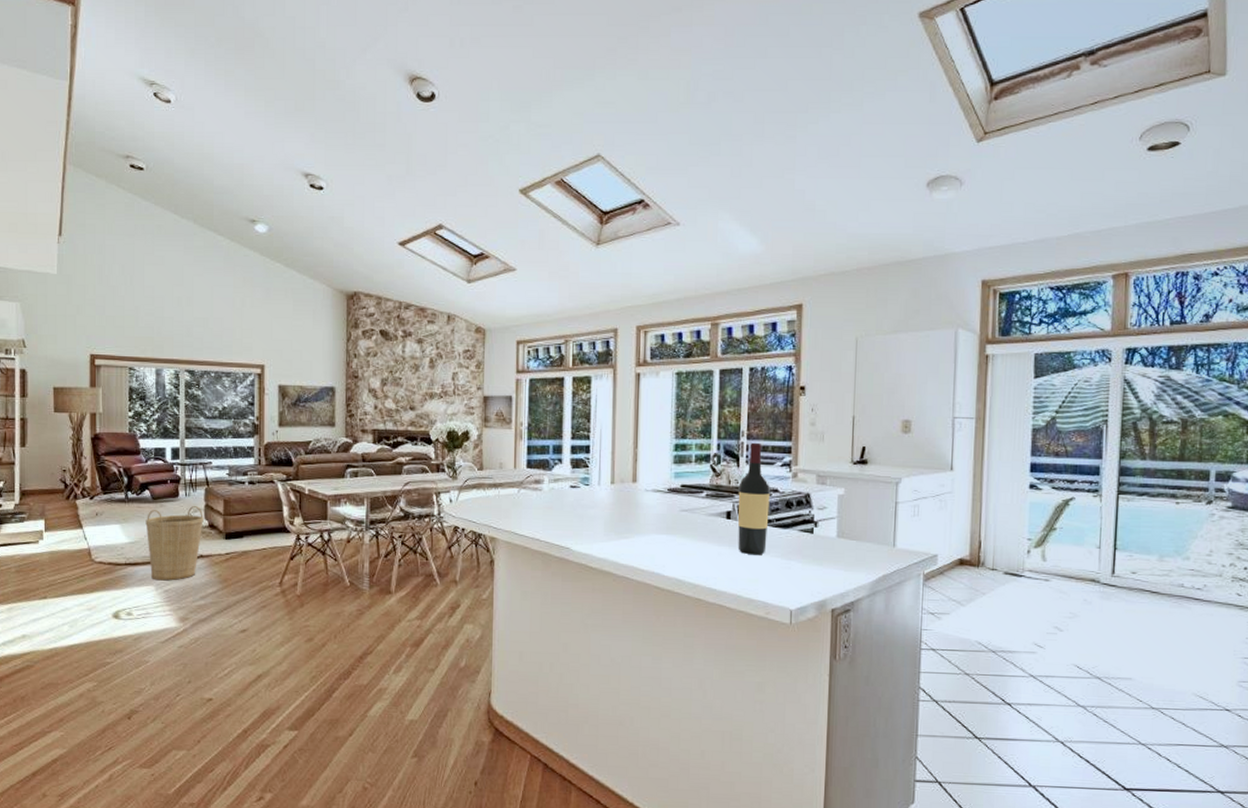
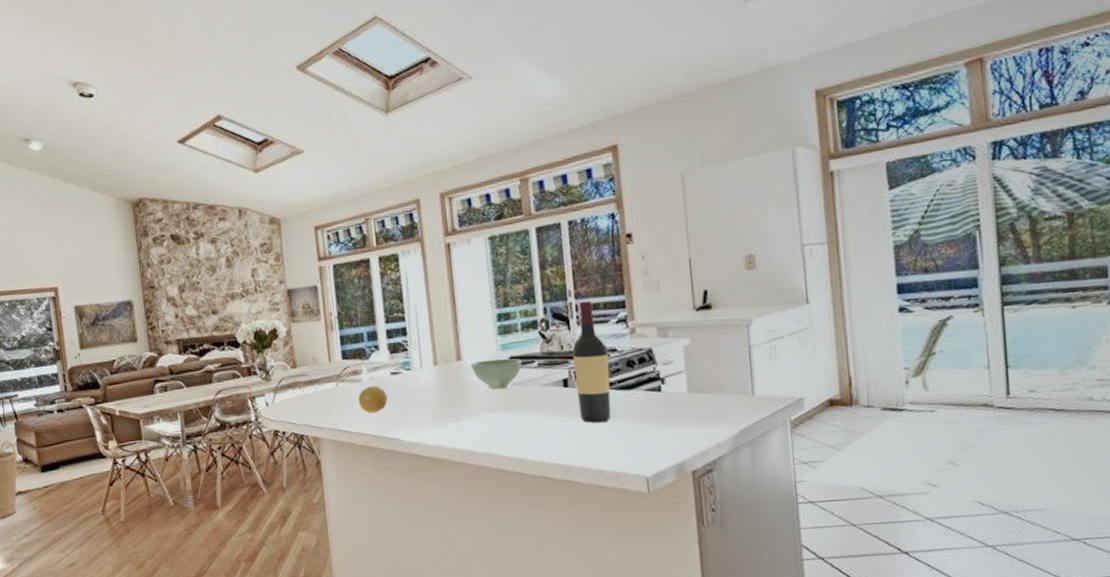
fruit: none [536,496,565,522] -> present [358,385,388,414]
bowl: none [644,485,692,514] -> present [470,358,523,390]

